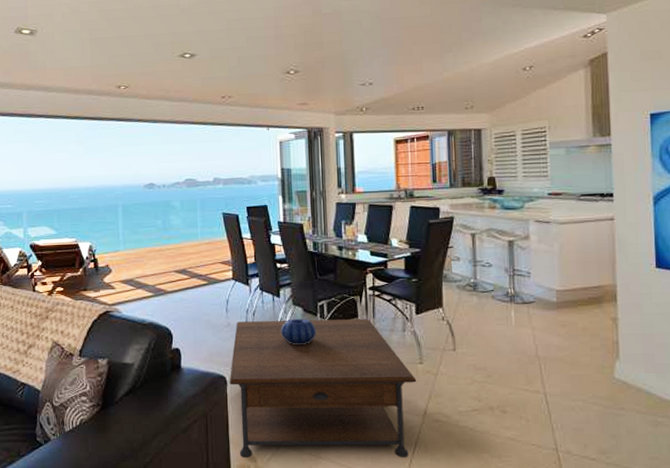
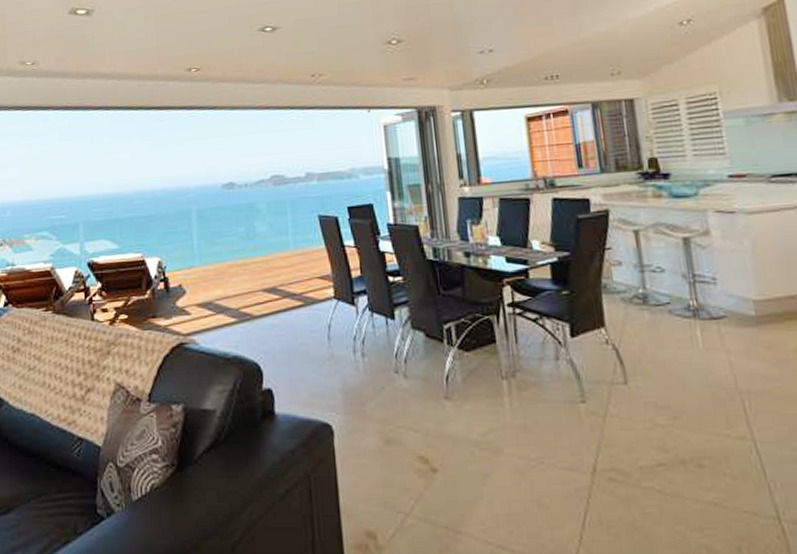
coffee table: present [229,318,417,459] -> none [336,344,580,535]
decorative bowl: present [280,318,316,346] -> none [398,346,444,382]

